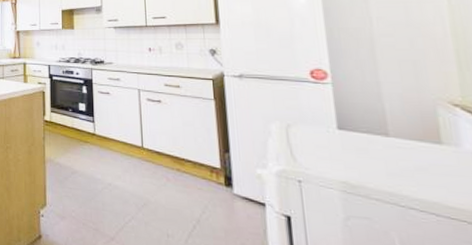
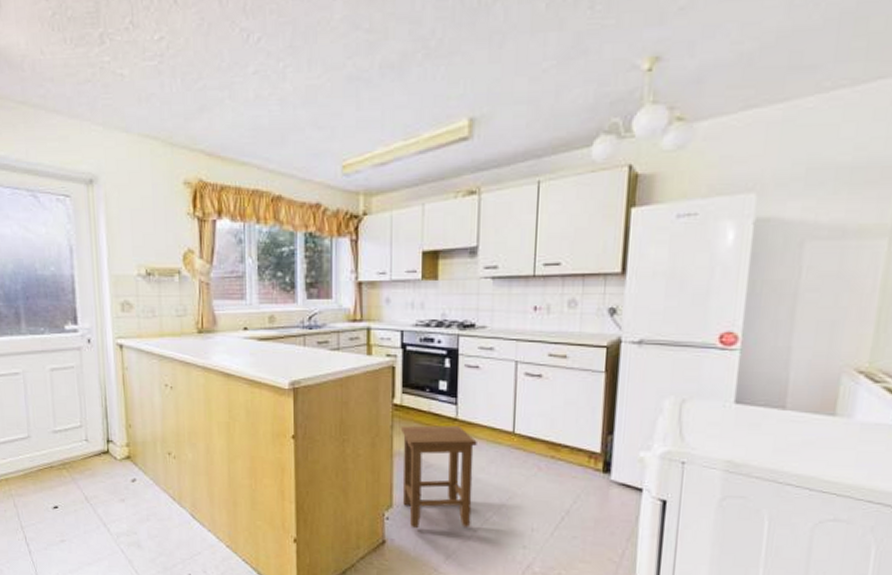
stool: none [50,138,113,229] -> present [400,425,477,529]

